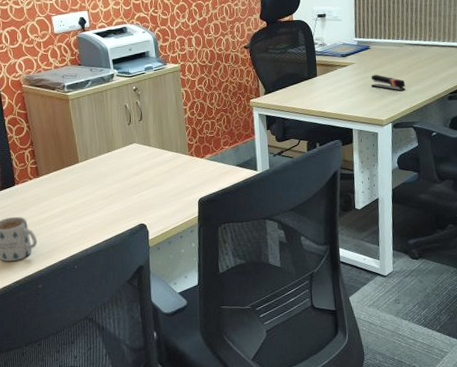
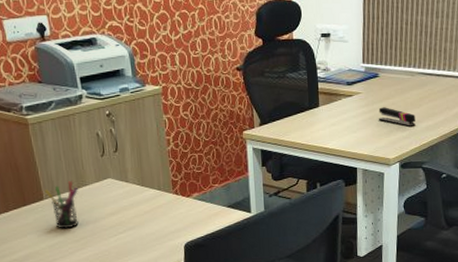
pen holder: none [80,146,108,188] -> present [44,181,79,229]

